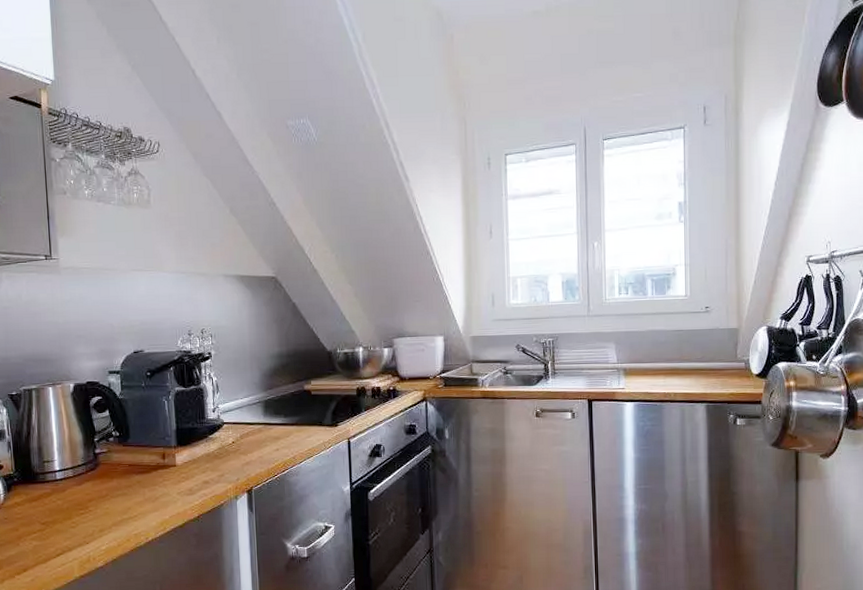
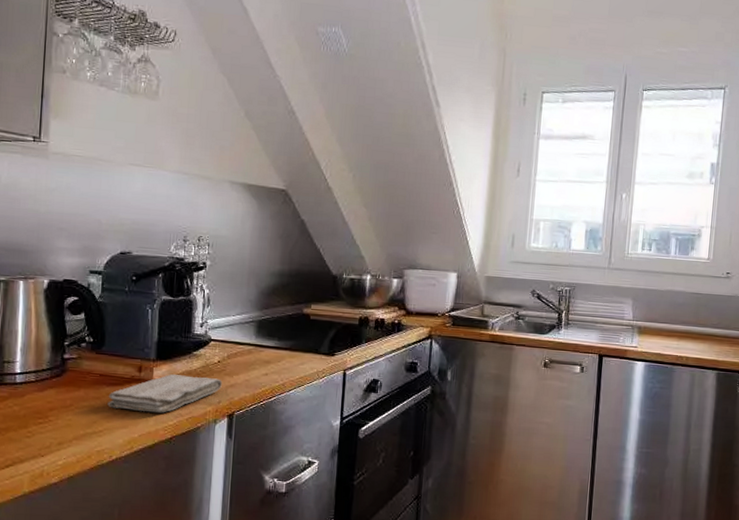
washcloth: none [138,457,238,495] -> present [107,374,222,413]

